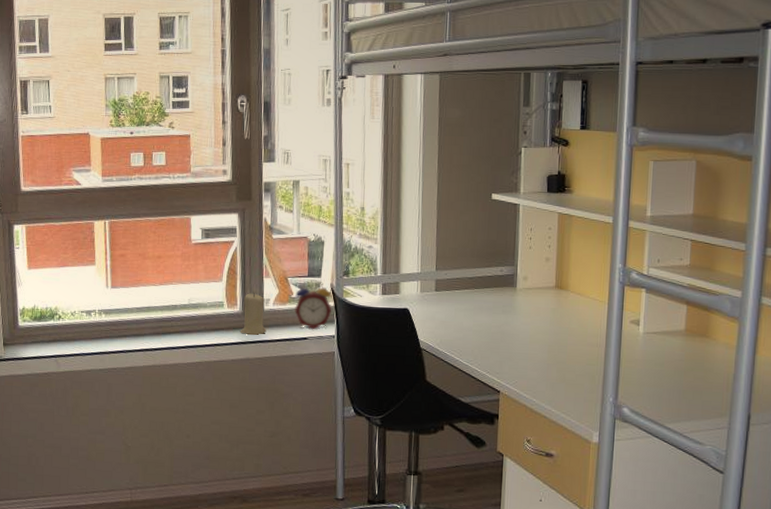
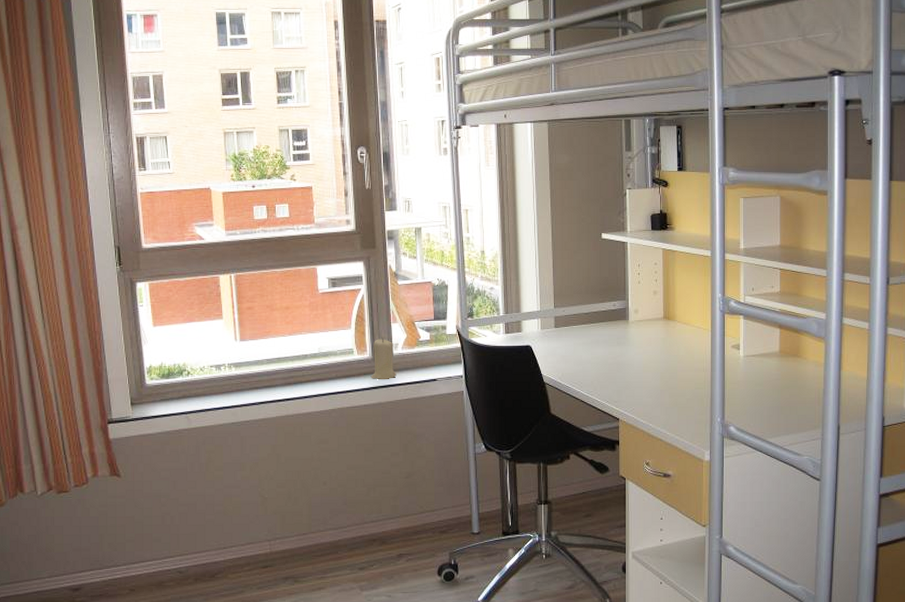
alarm clock: present [295,280,331,329] -> none [423,323,458,370]

